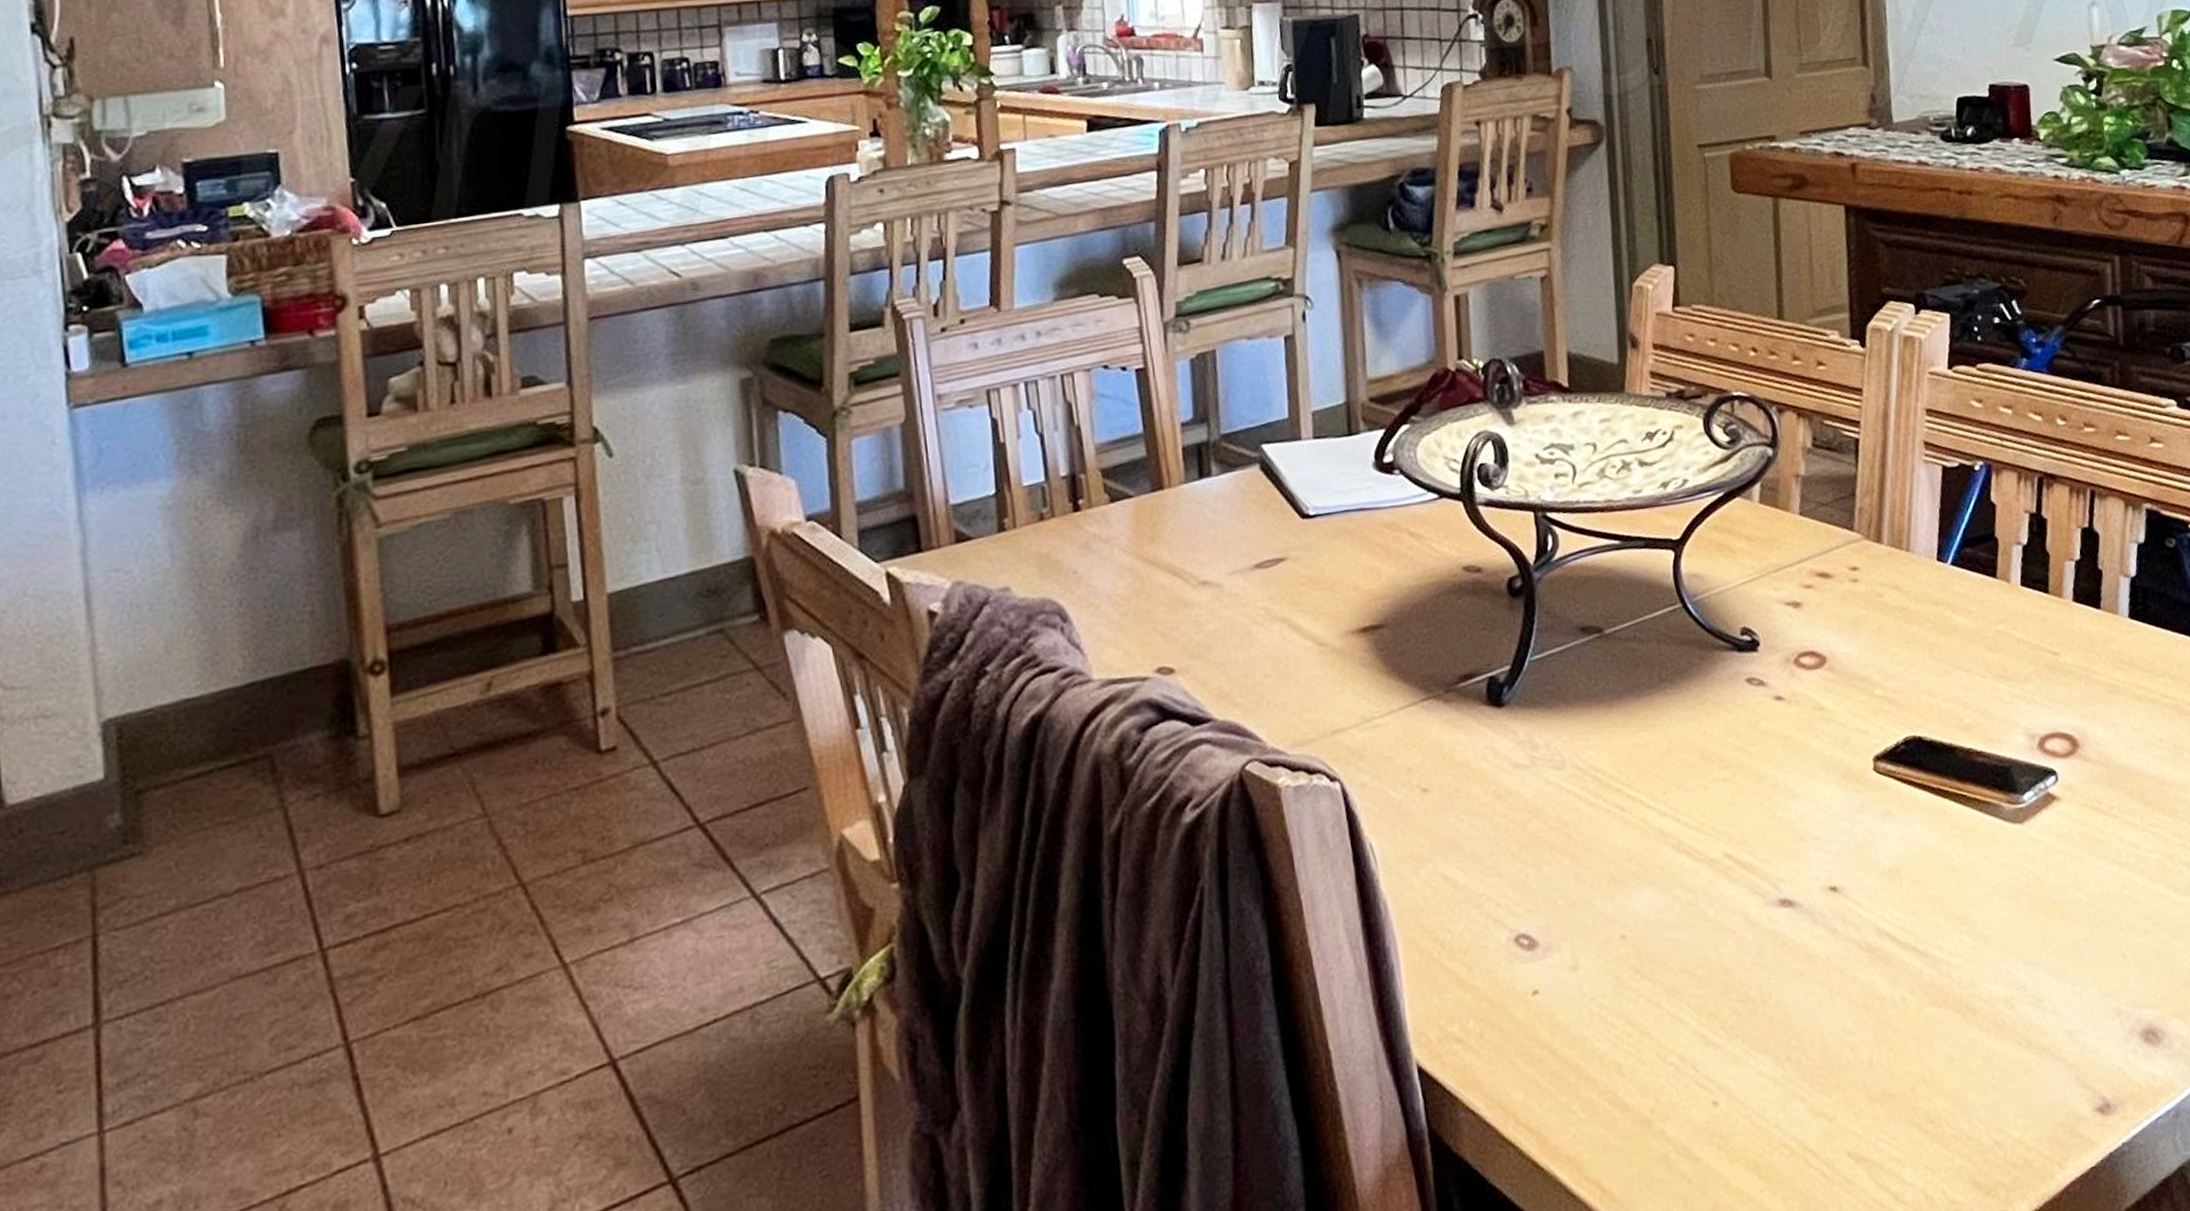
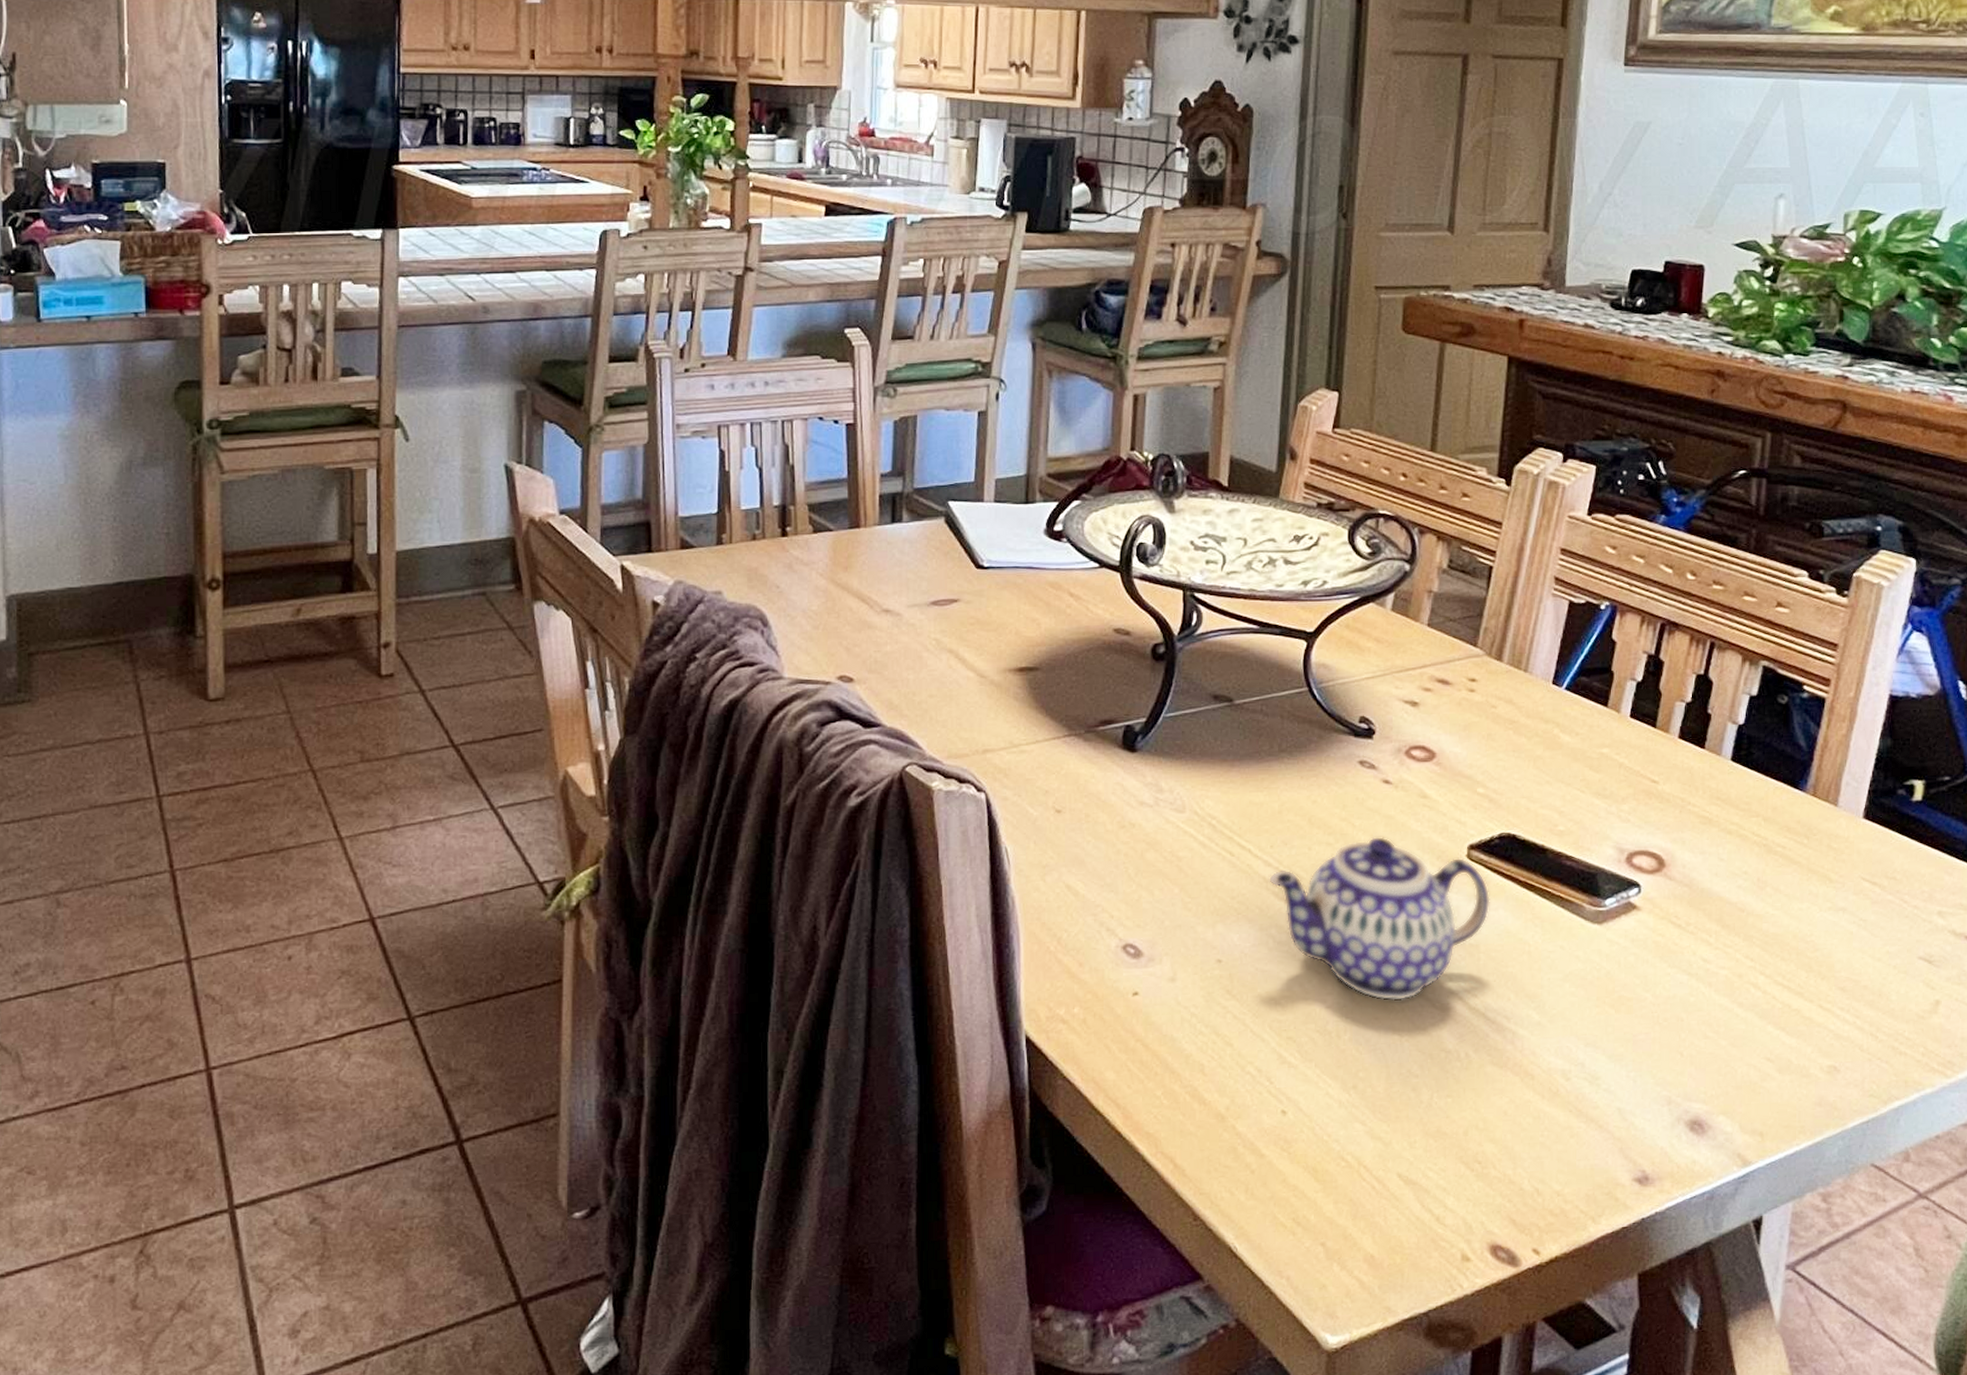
teapot: none [1666,761,1906,952] -> present [1269,836,1490,1001]

